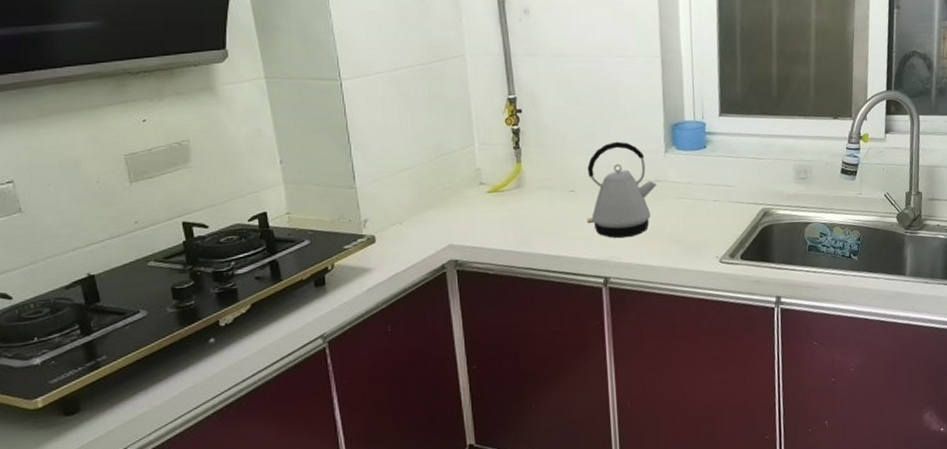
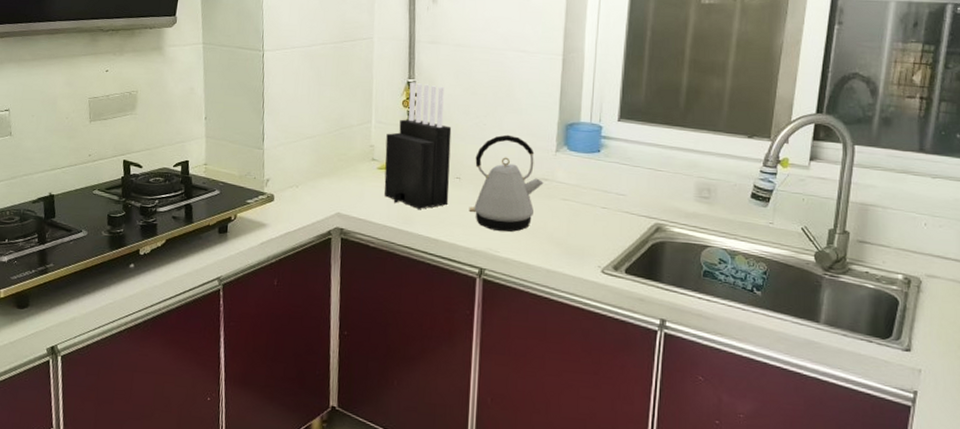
knife block: none [492,98,566,228] -> present [384,82,452,209]

